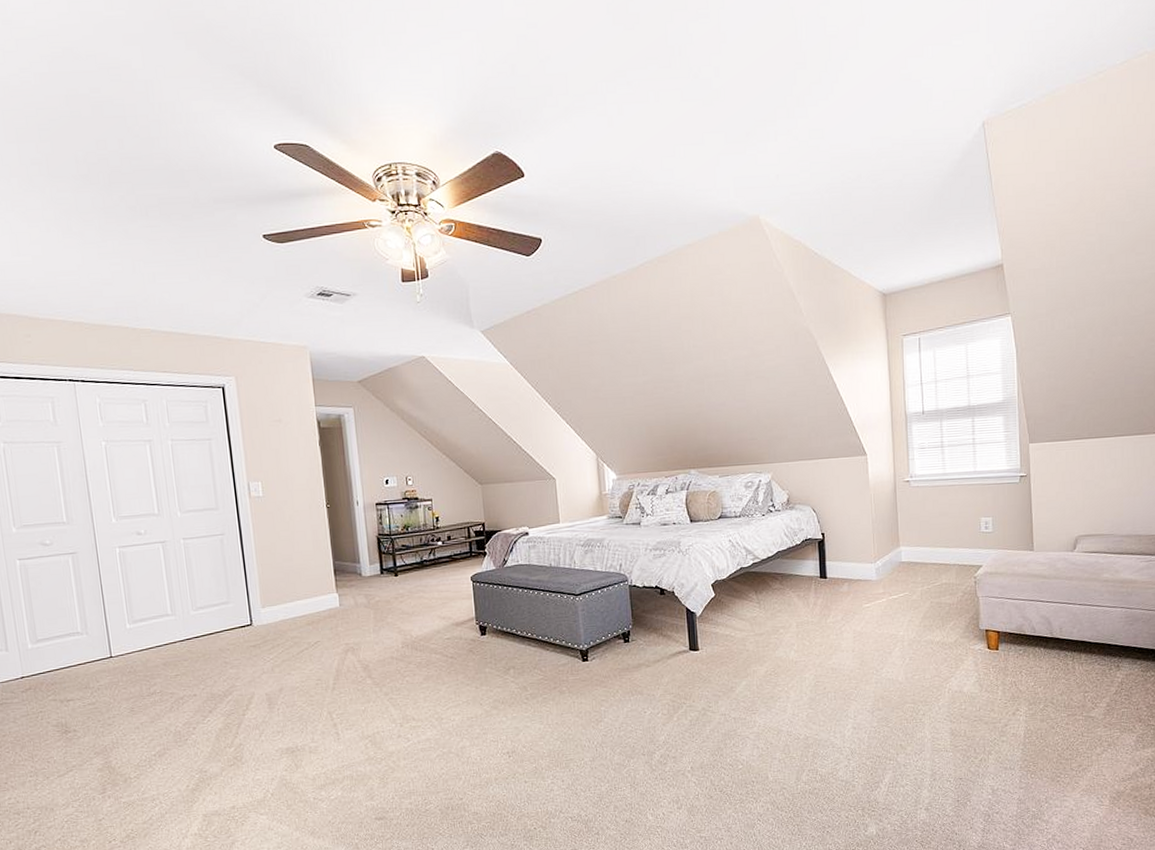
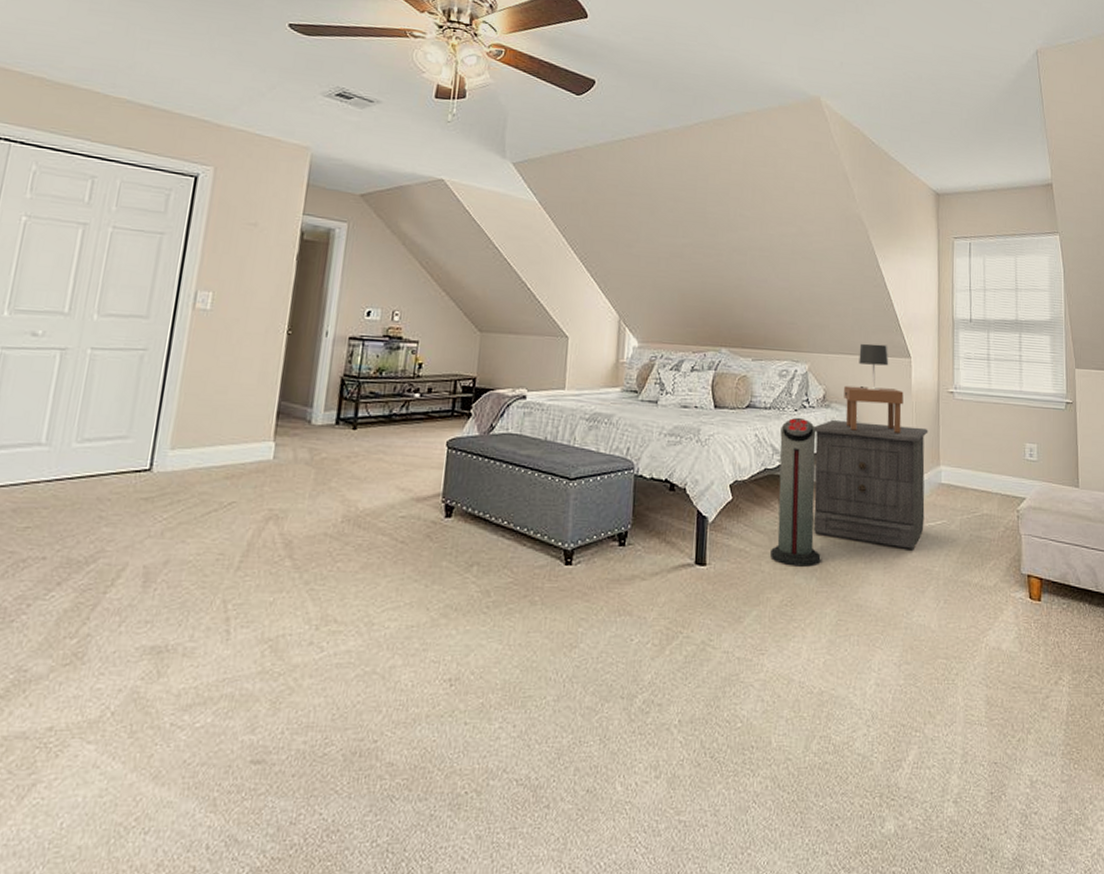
air purifier: none [751,520,797,644] -> present [770,417,821,567]
nightstand: none [781,516,888,620] -> present [813,420,929,549]
table lamp: none [806,446,862,527] -> present [844,343,904,435]

